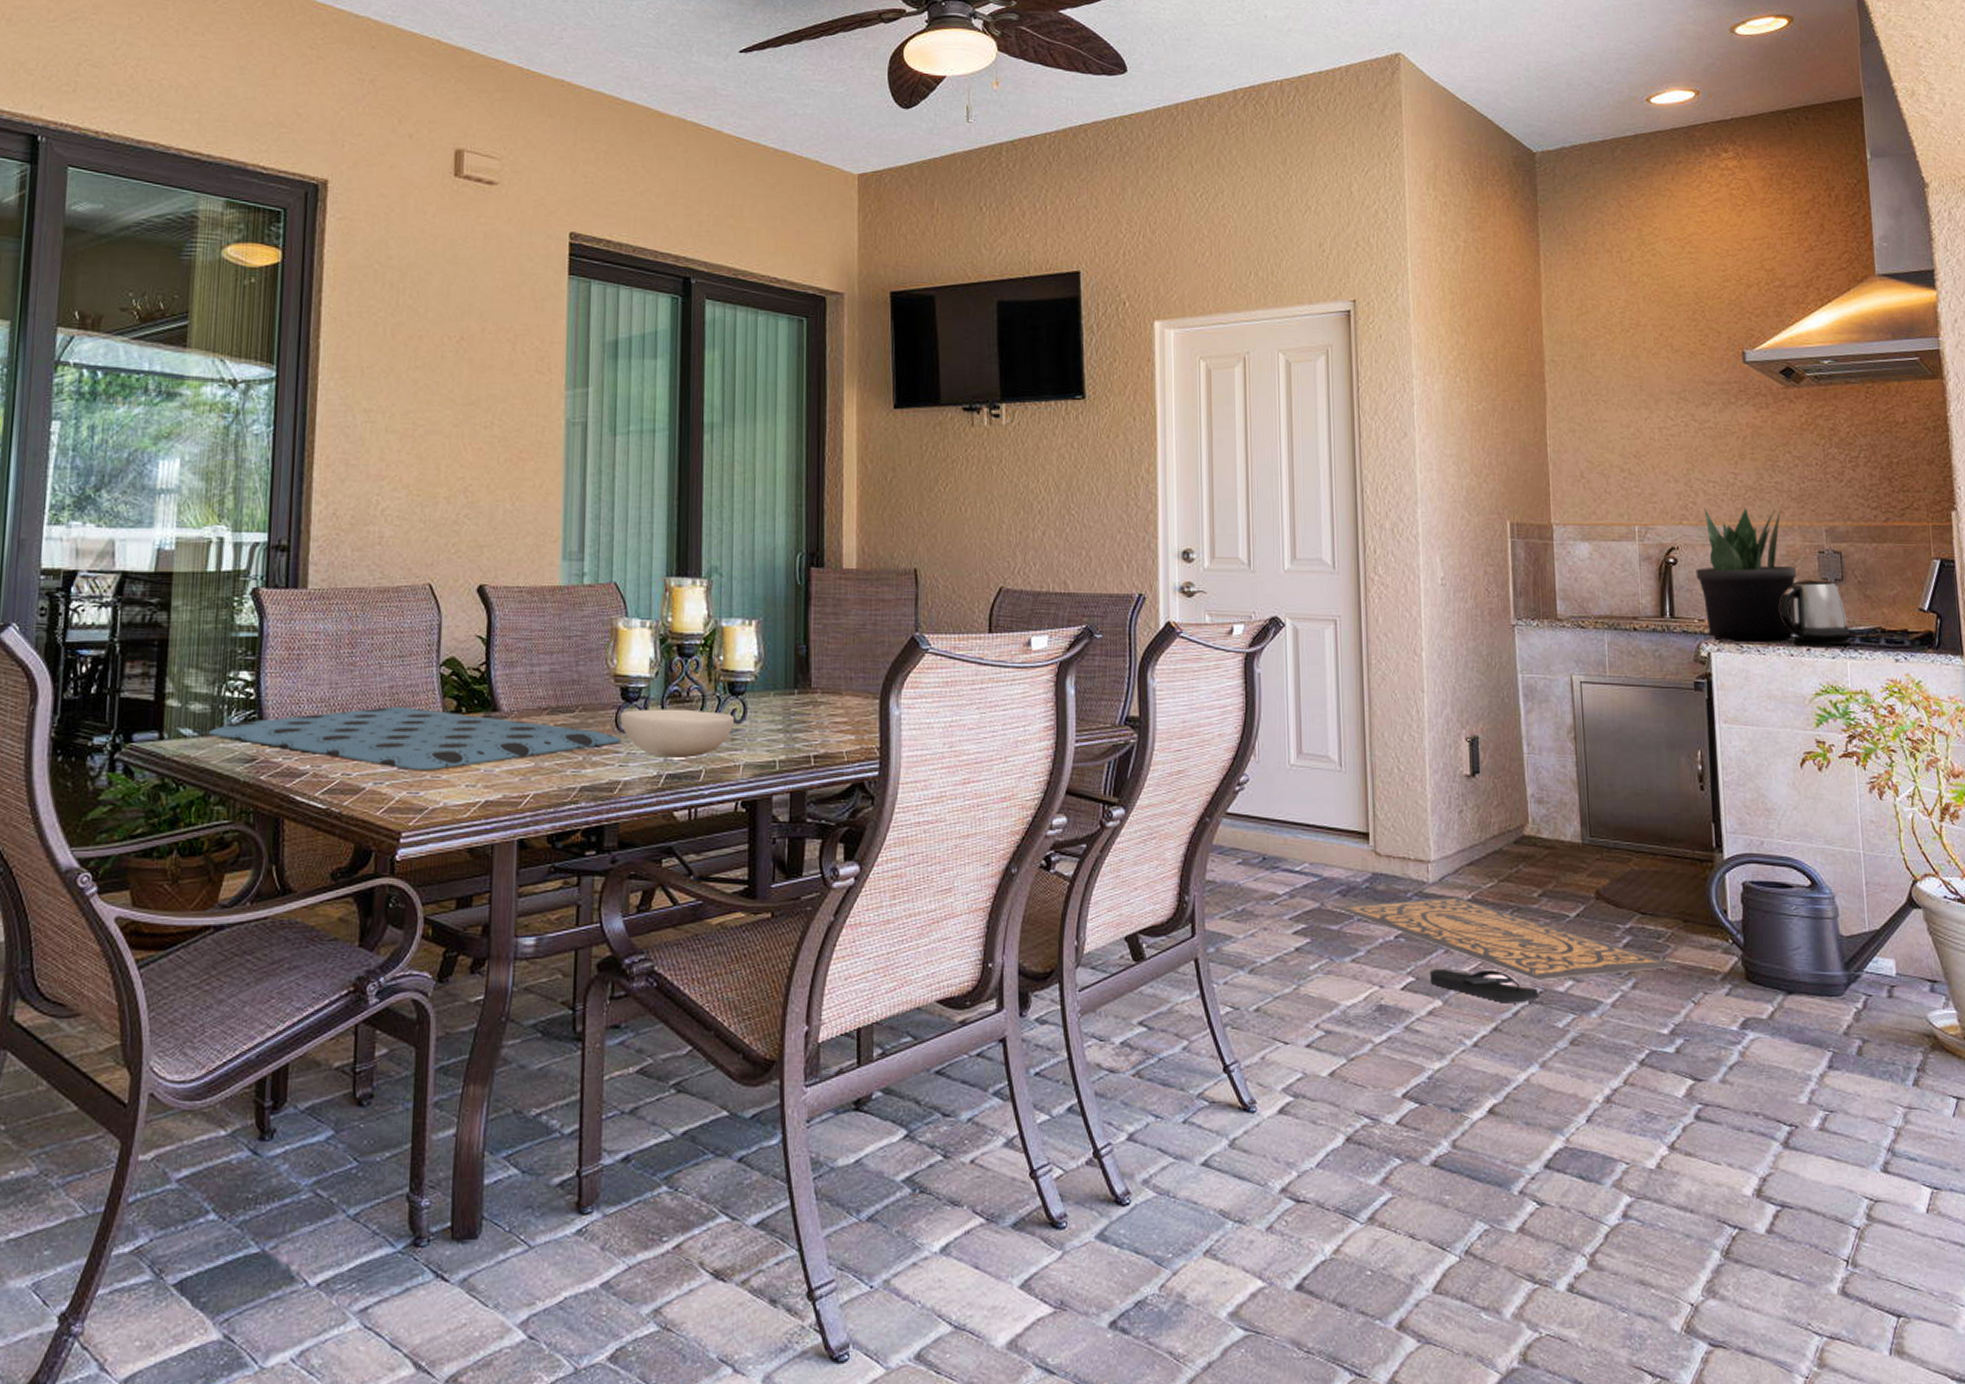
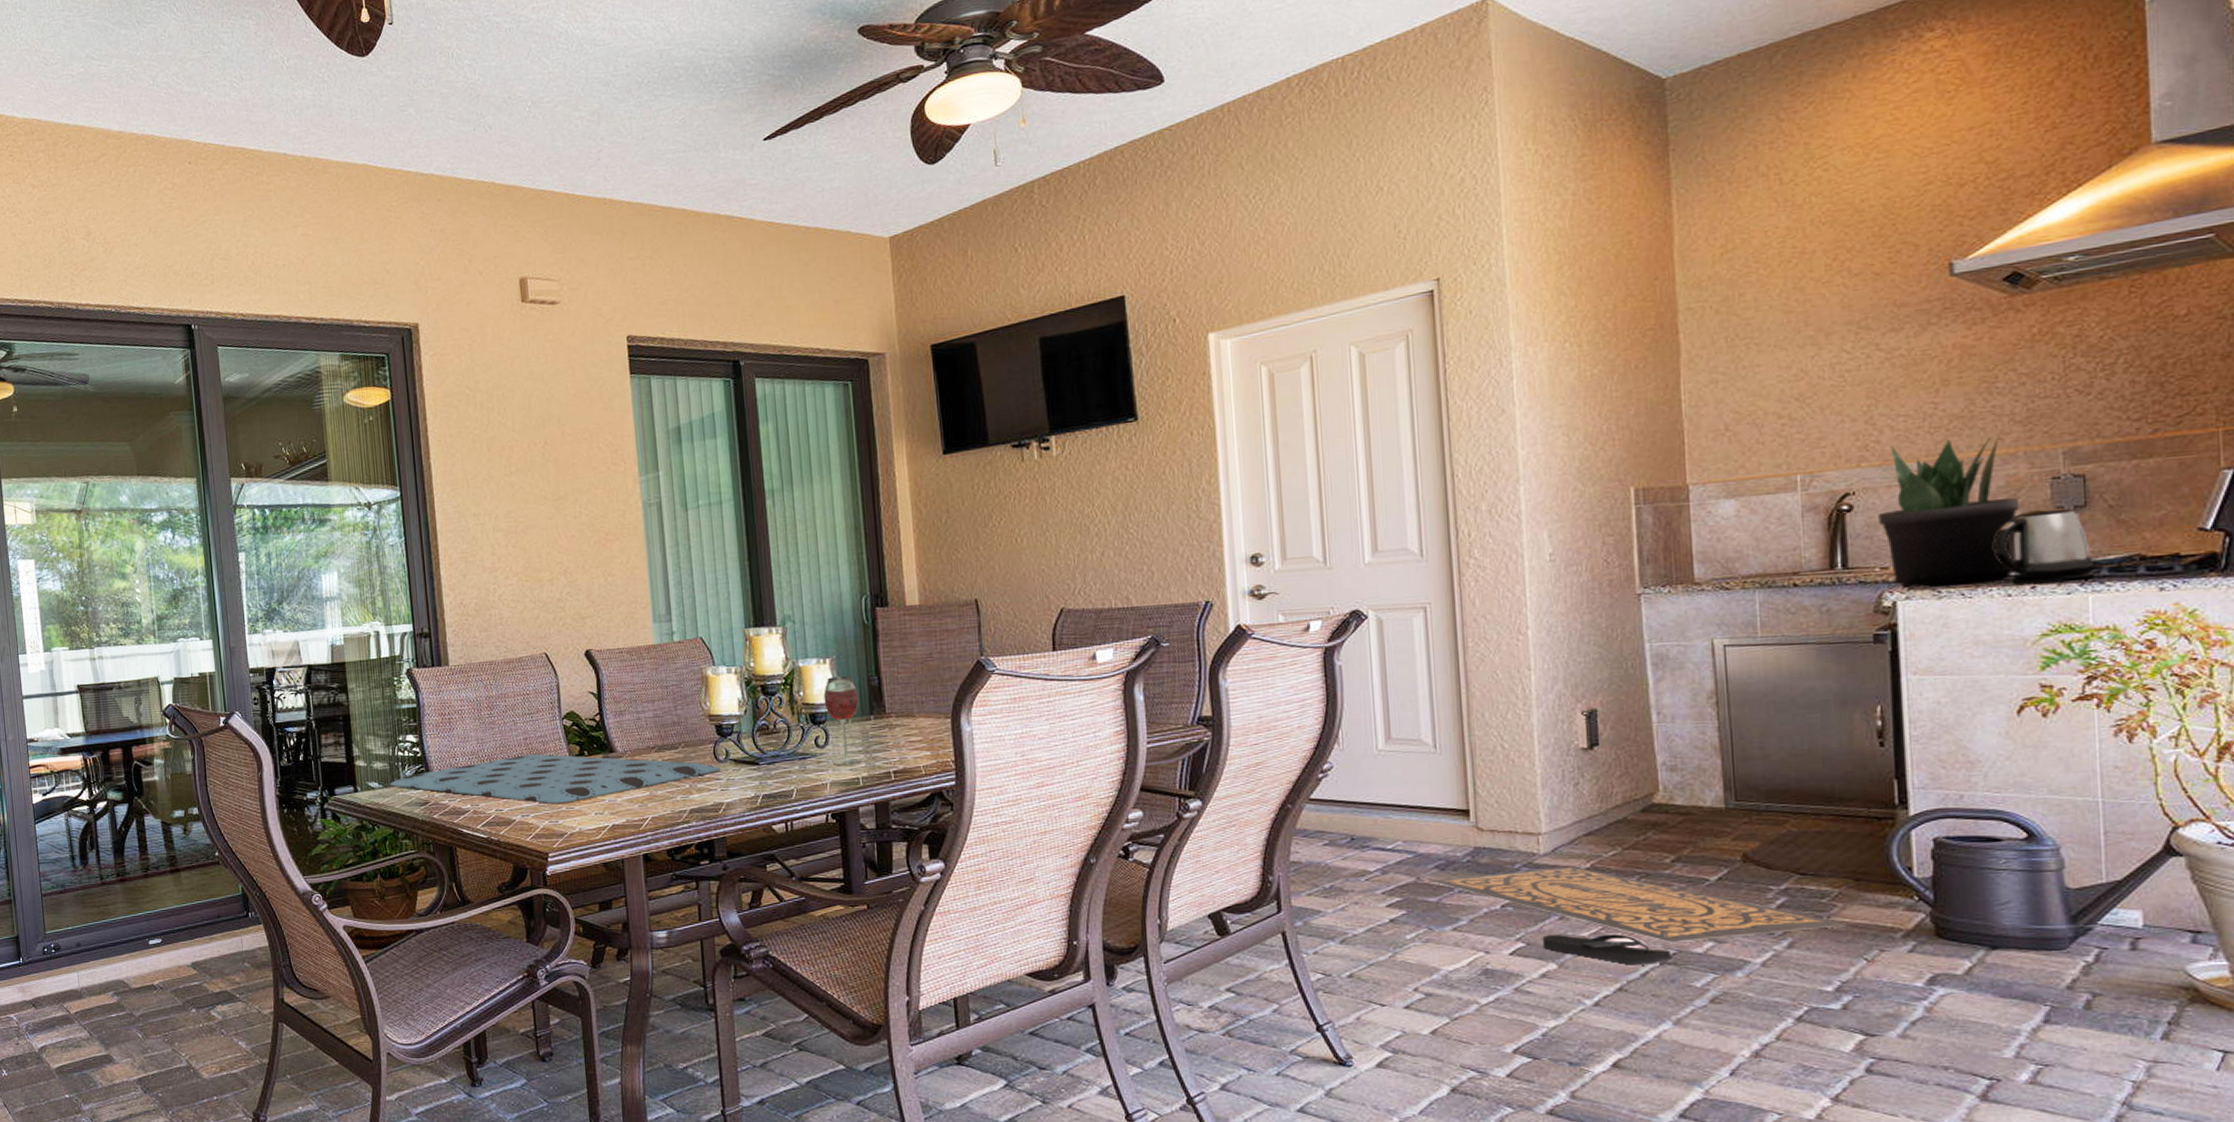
bowl: present [620,709,735,758] -> none [717,739,819,781]
wineglass: none [745,642,784,744] -> present [823,676,862,765]

